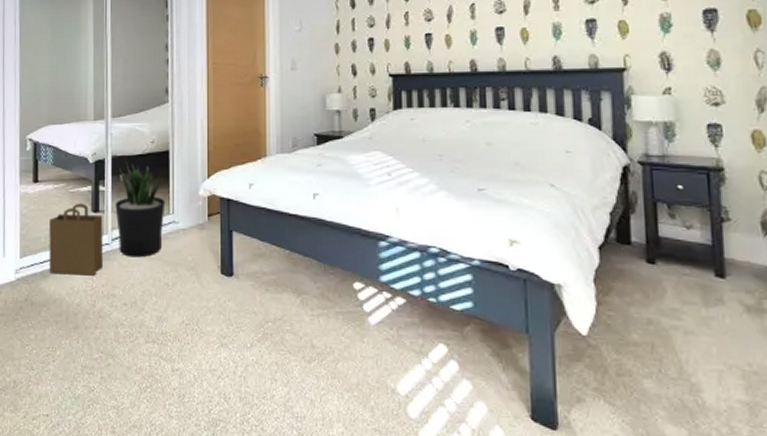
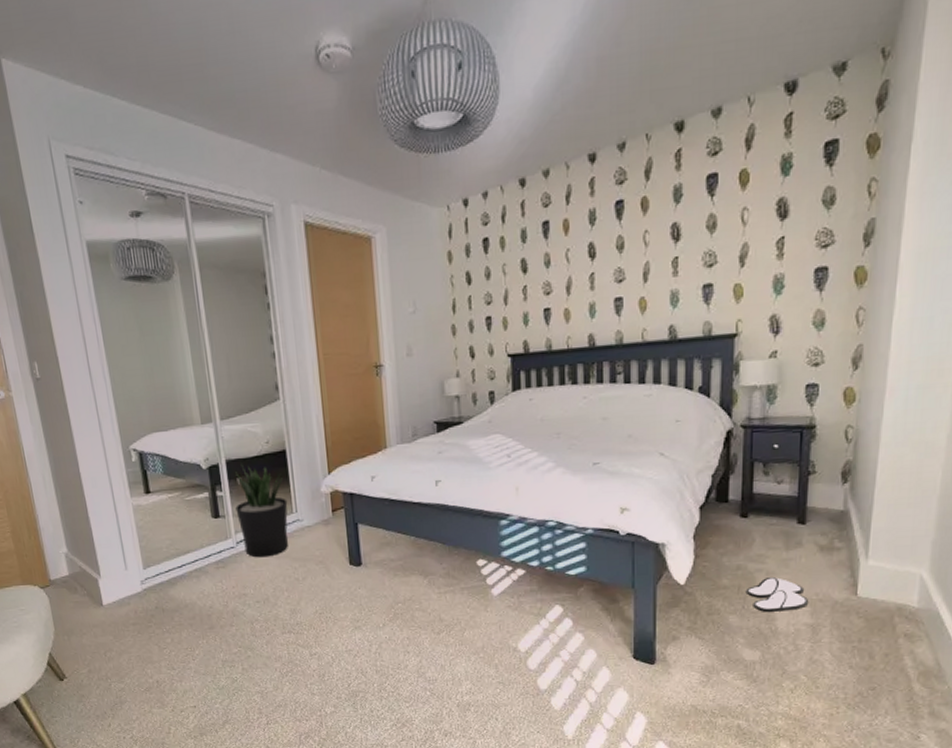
shopping bag: present [49,203,103,276] -> none [168,510,231,581]
slippers: none [661,336,741,382] -> present [745,576,809,612]

